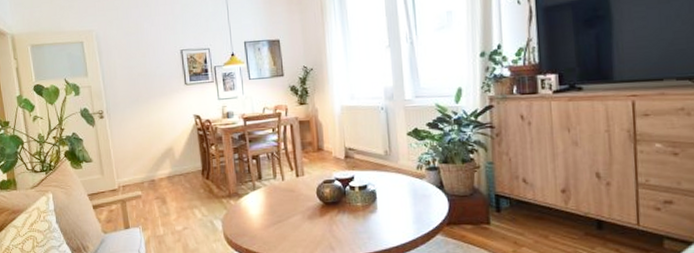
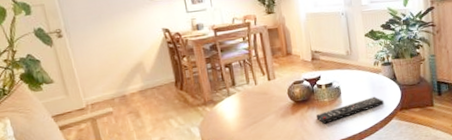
remote control: none [346,205,428,231] -> present [315,96,384,124]

